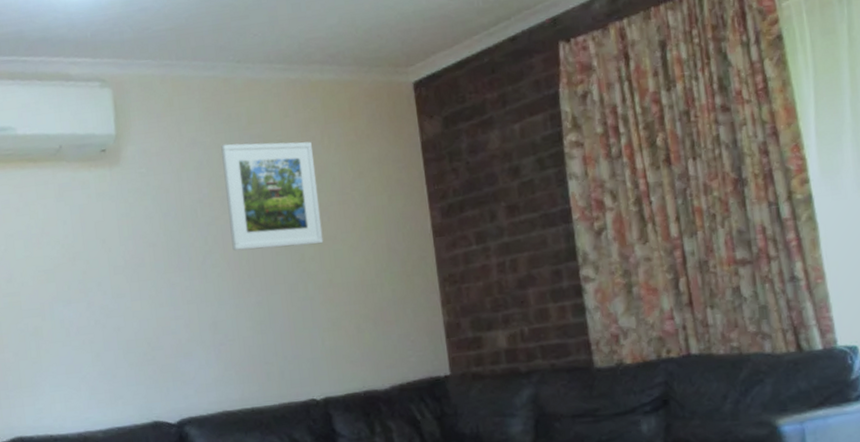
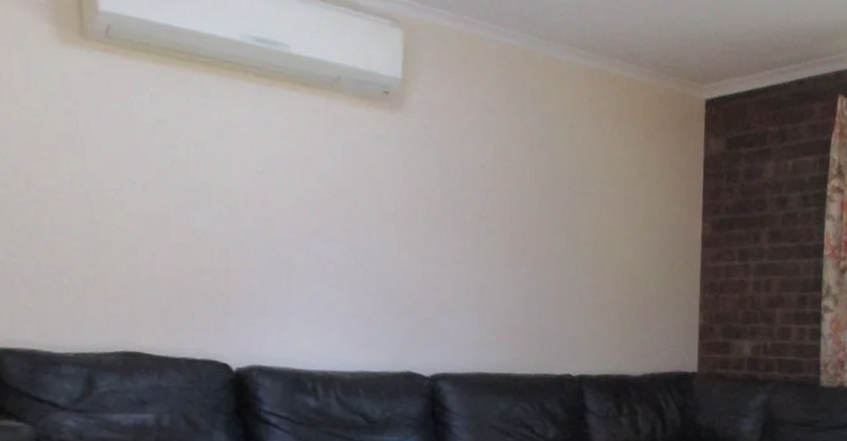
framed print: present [221,141,324,251] -> none [509,115,603,232]

